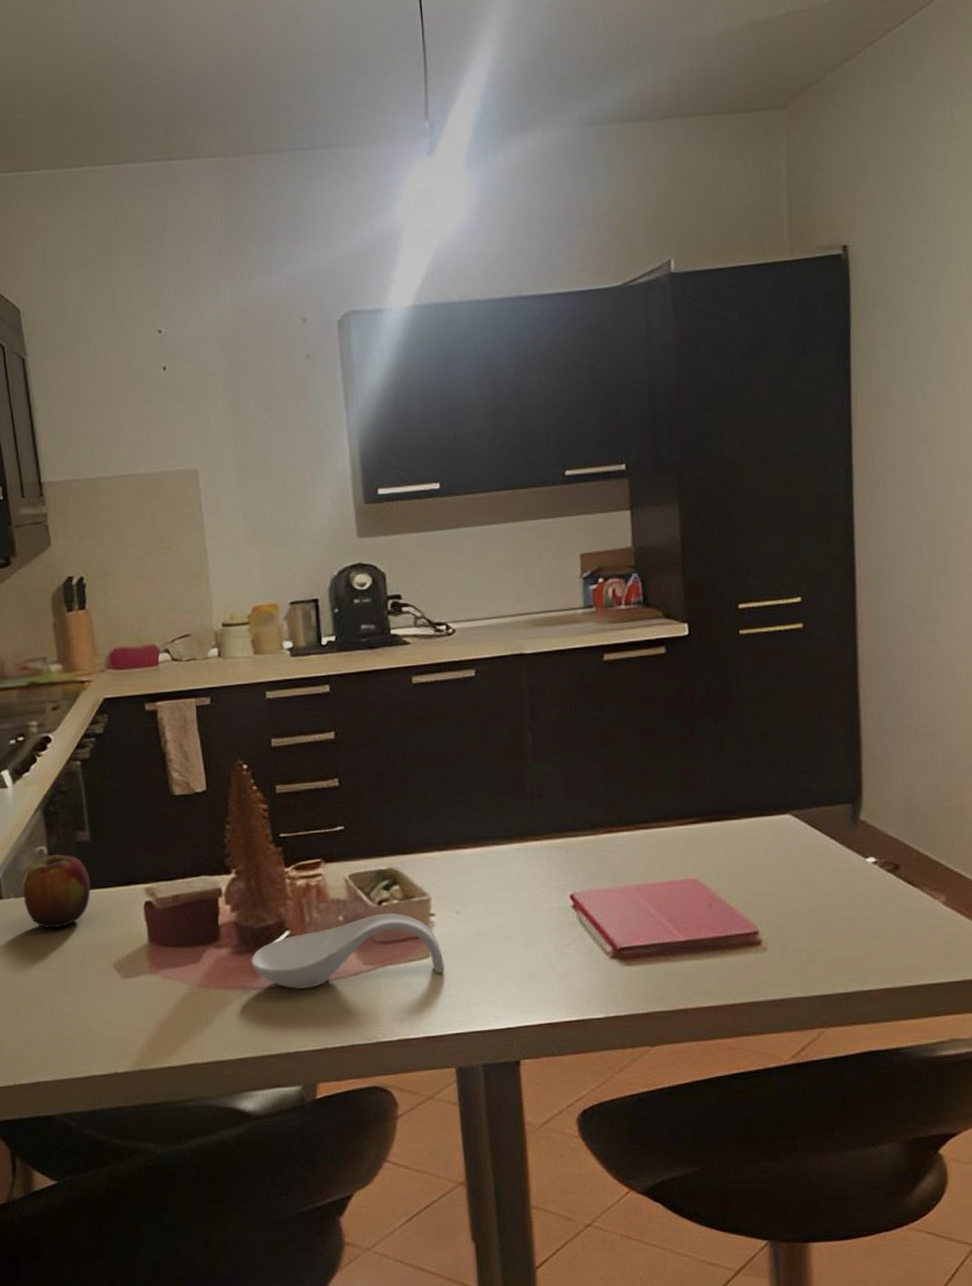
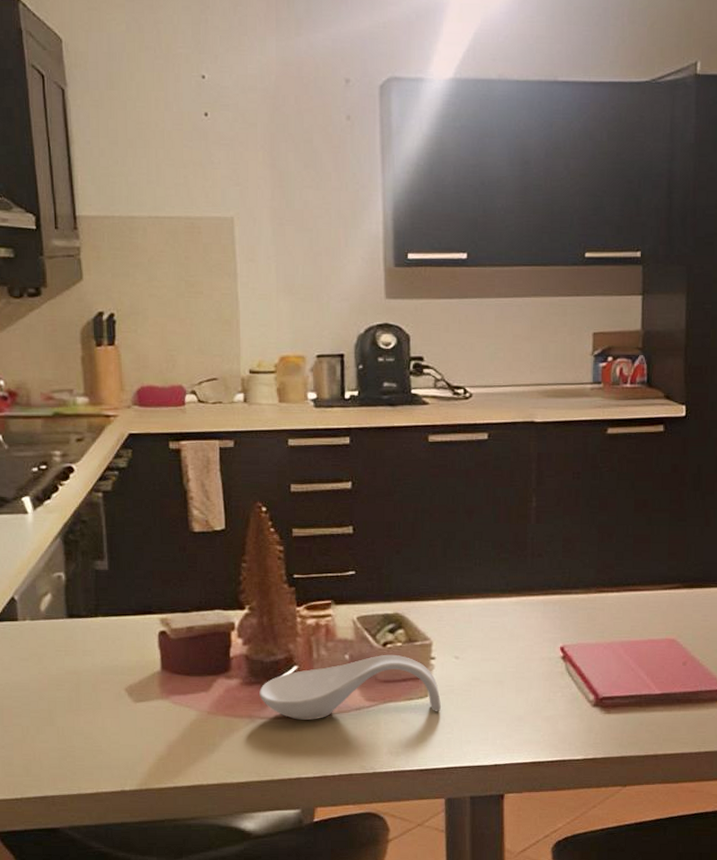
apple: present [23,855,91,929] -> none [39,581,107,652]

